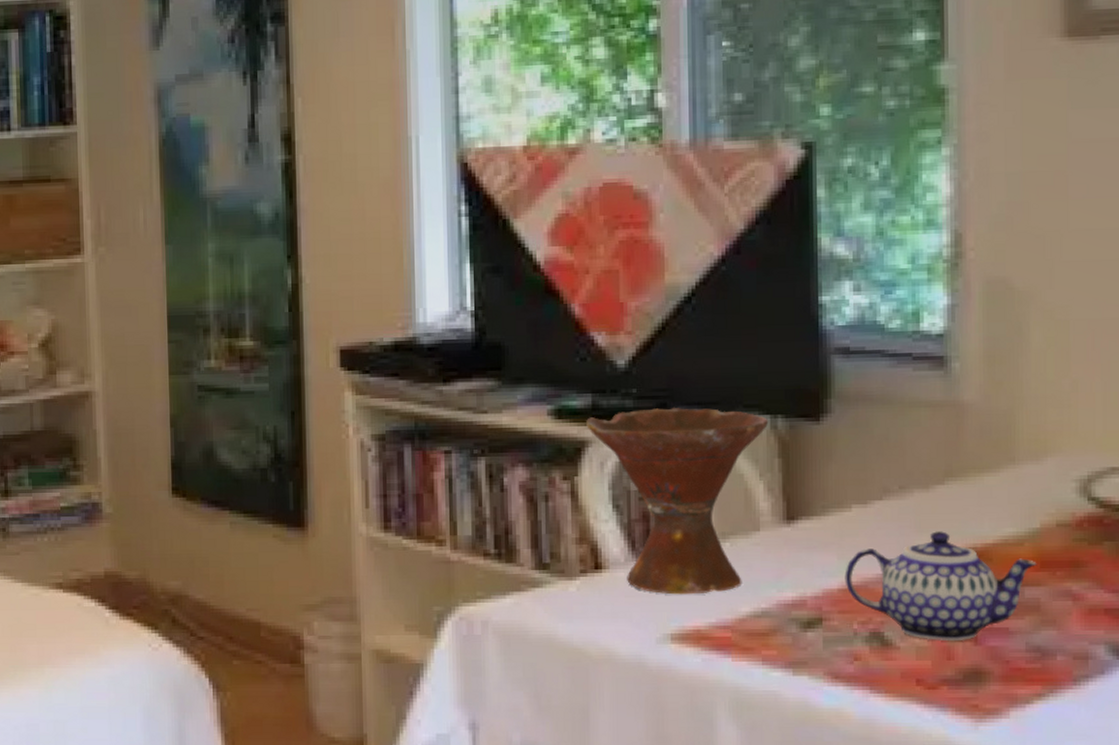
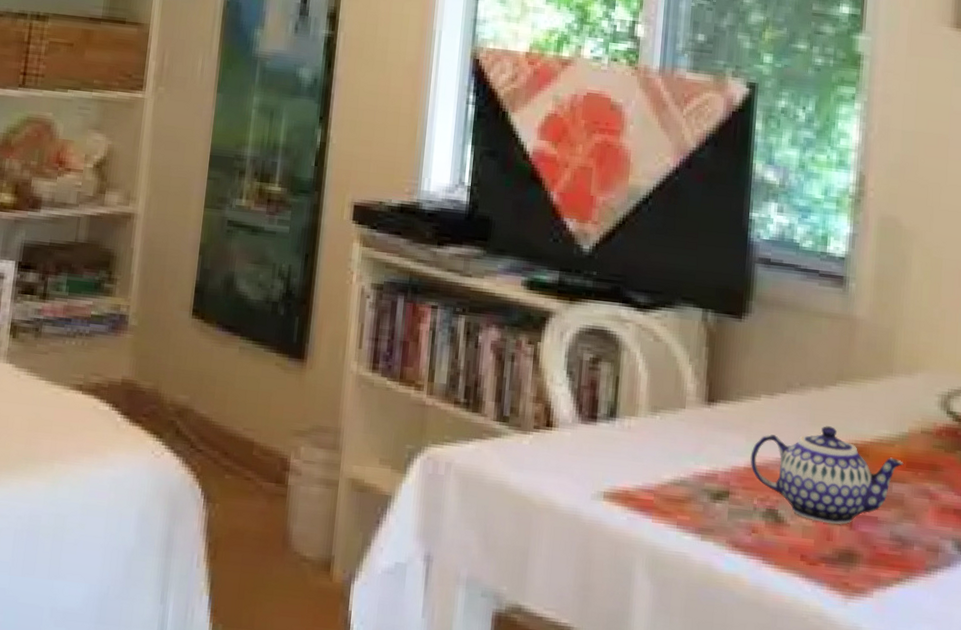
bowl: present [585,408,769,595] -> none [551,290,701,459]

